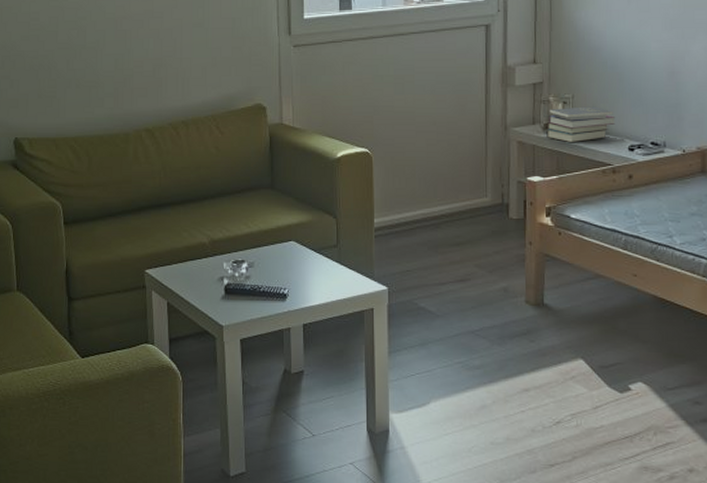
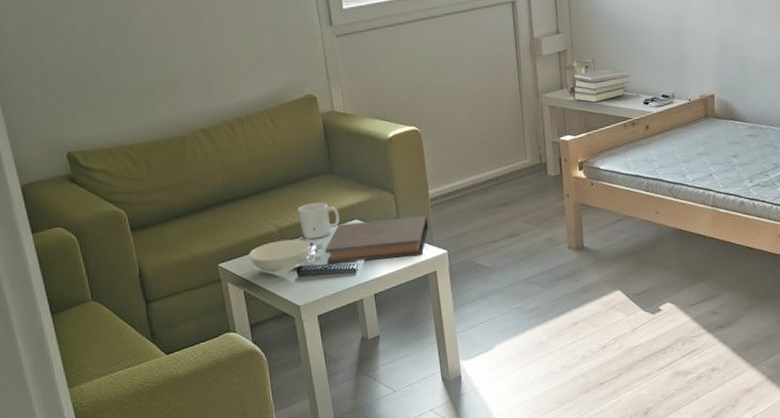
bowl: none [176,253,242,288] -> present [248,239,311,274]
mug: none [232,218,276,256] -> present [297,202,340,240]
book: none [257,244,371,288] -> present [325,216,429,264]

